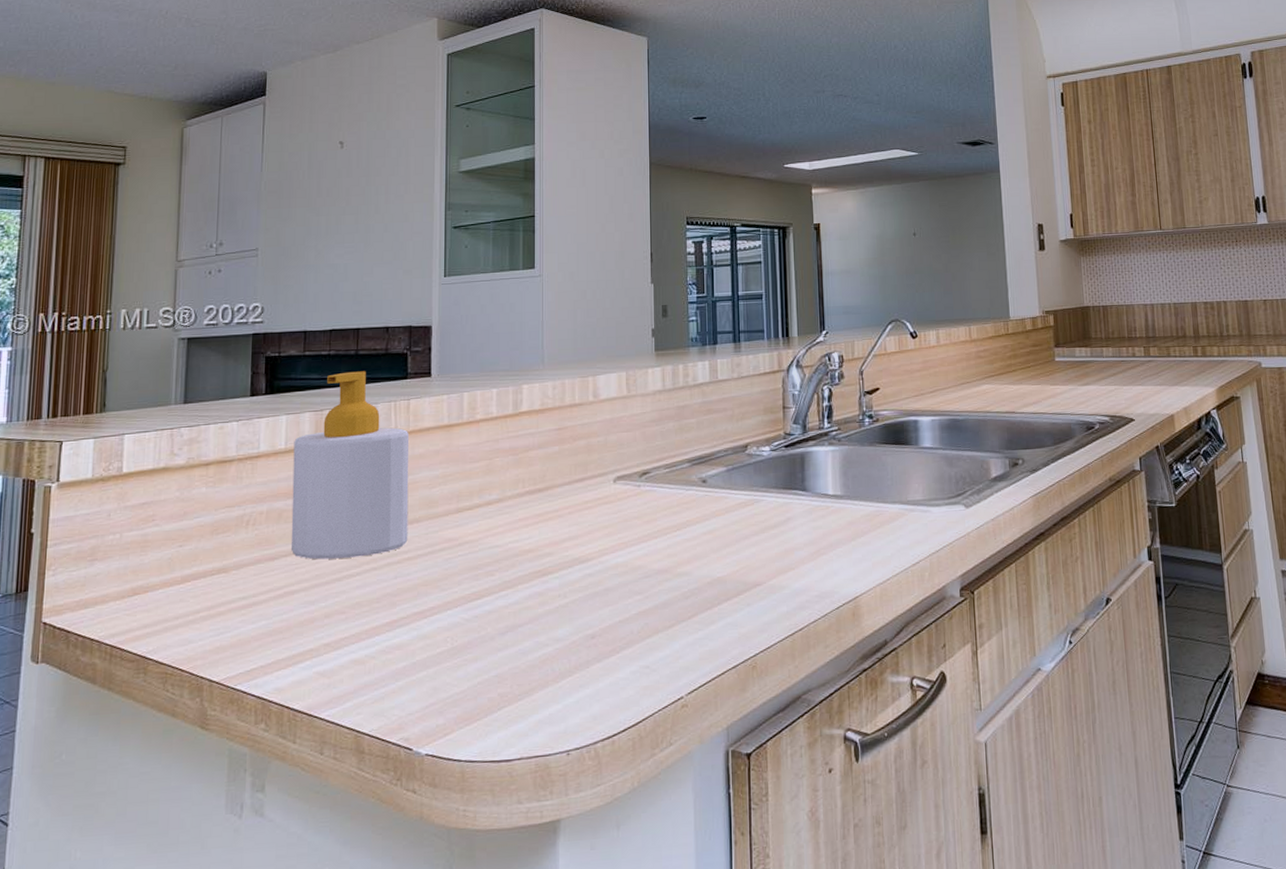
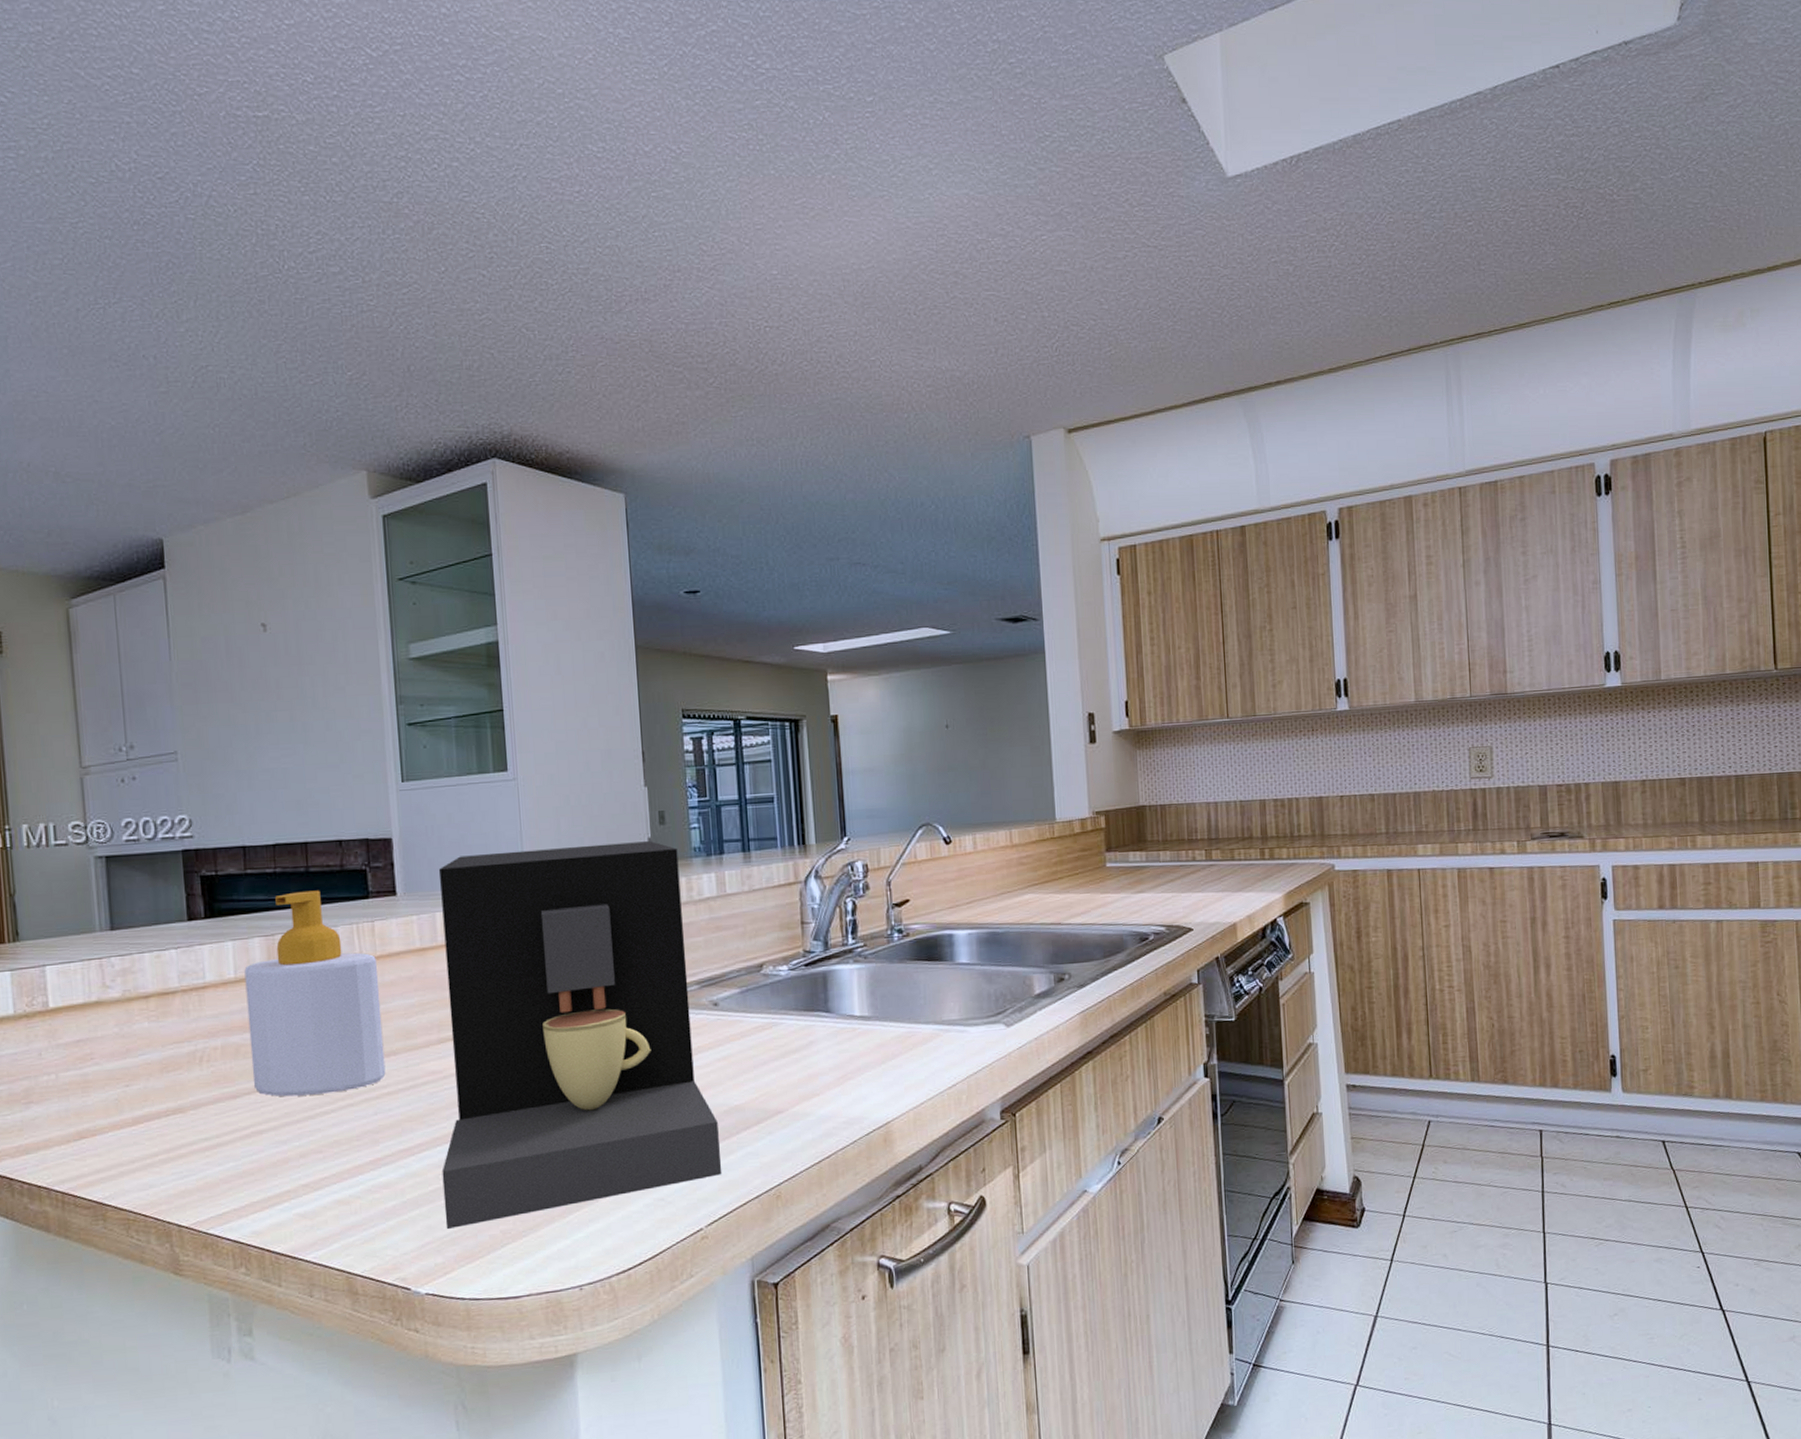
coffee maker: none [449,332,704,690] -> present [438,841,722,1229]

